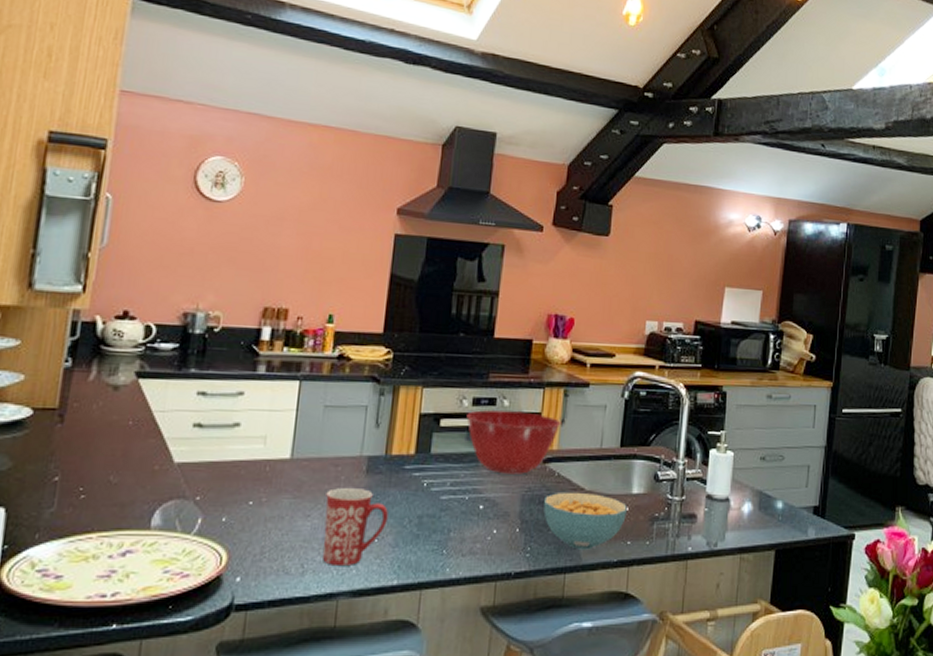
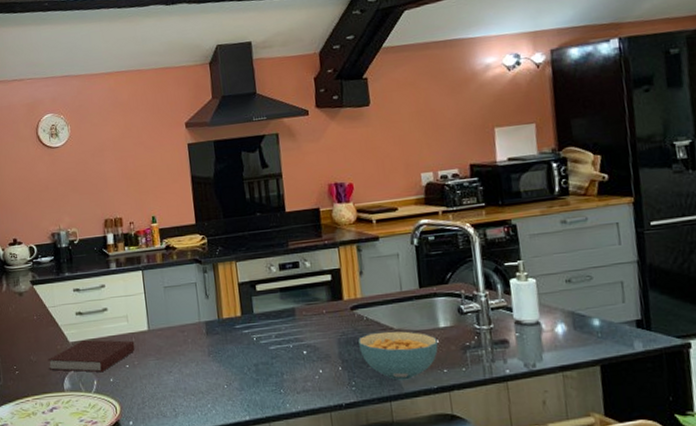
notebook: none [133,462,268,508] -> present [47,340,135,373]
mug: present [322,488,388,565] -> none [180,347,231,408]
mixing bowl: present [466,410,561,474] -> none [276,269,360,323]

